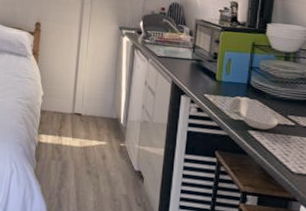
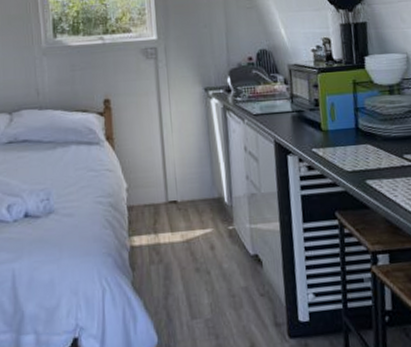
spoon rest: present [228,96,279,130] -> none [340,144,396,178]

